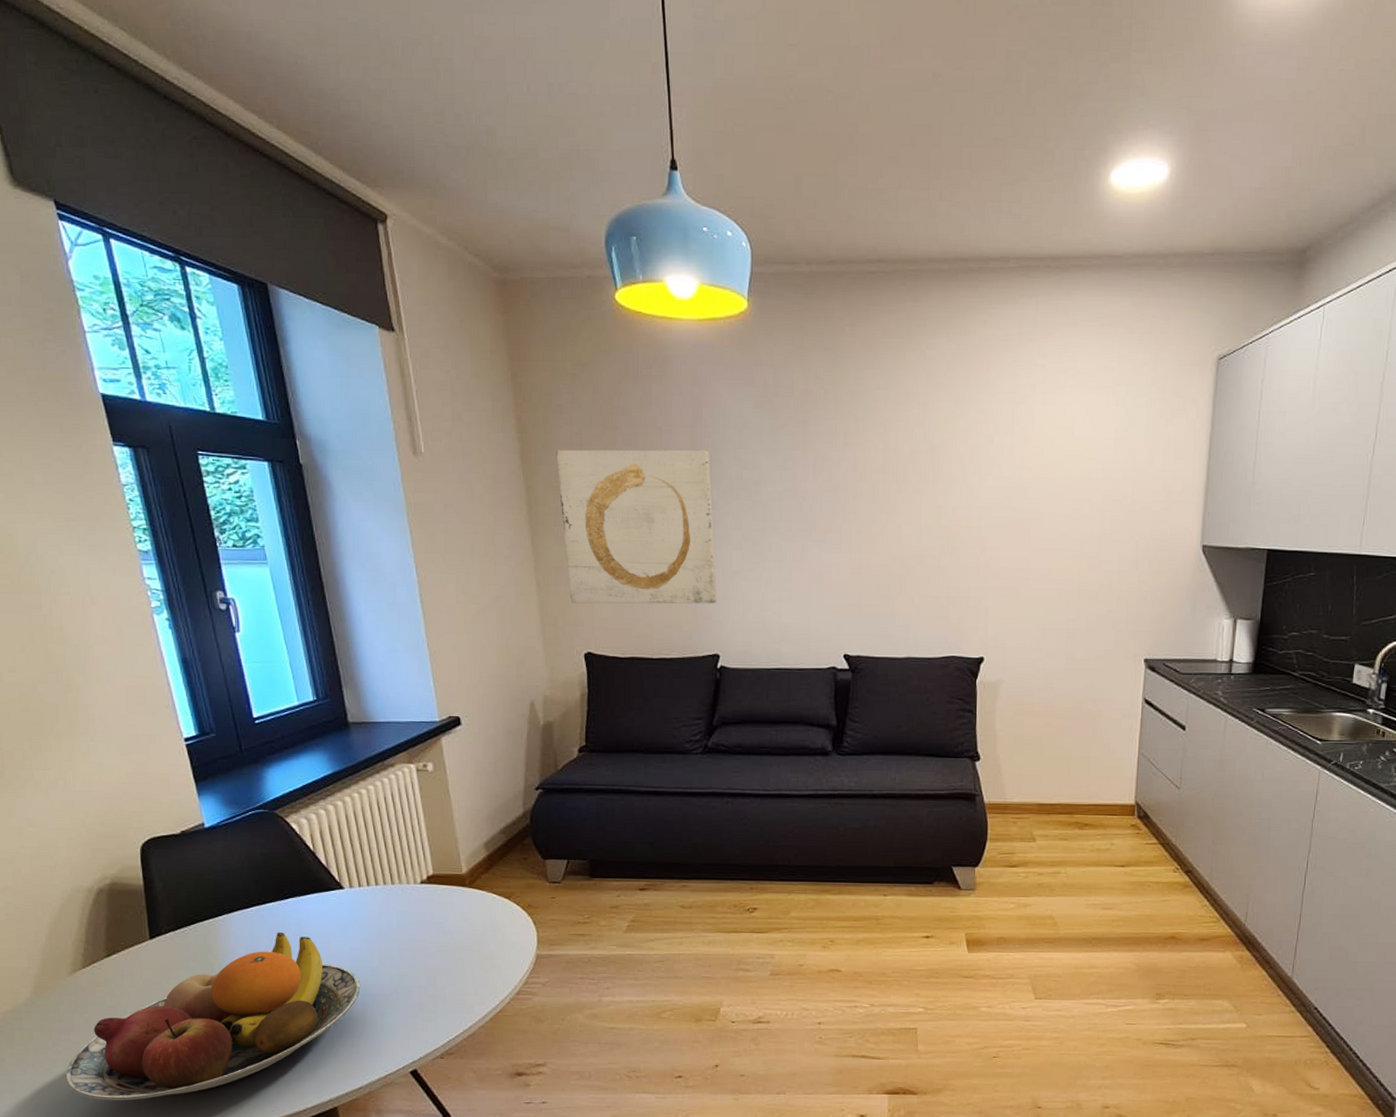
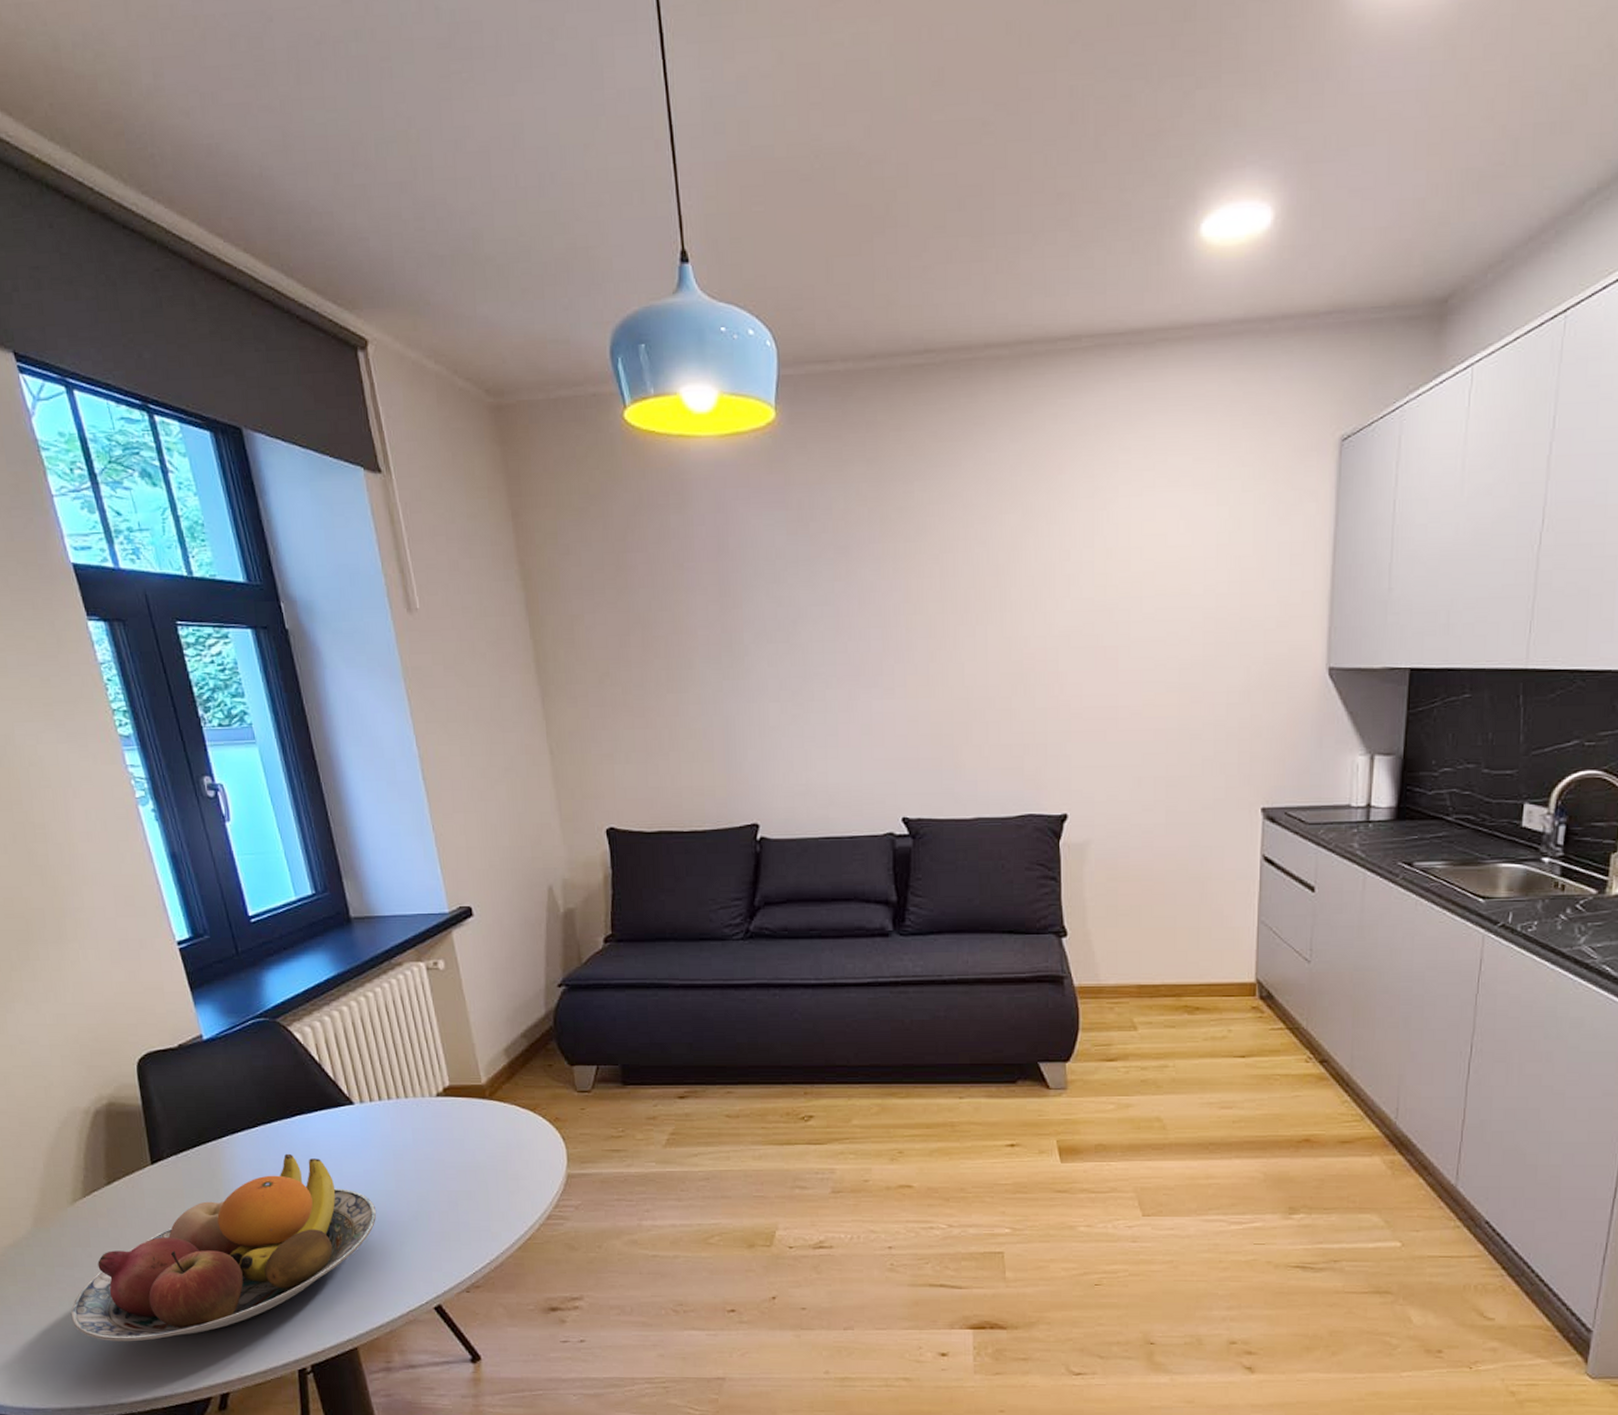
wall art: present [556,449,717,604] -> none [565,587,754,772]

